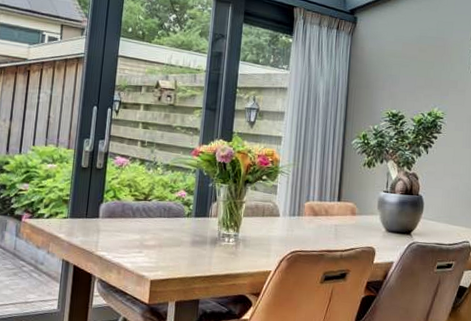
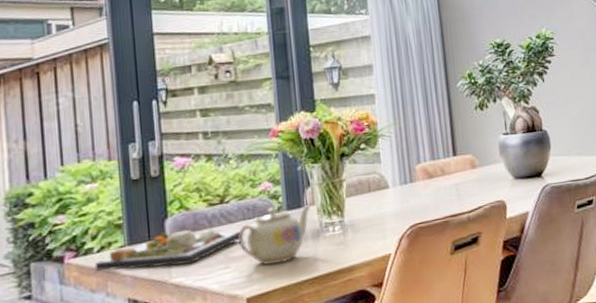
dinner plate: none [42,213,155,243] -> present [94,228,240,272]
teapot: none [153,212,214,259] -> present [238,205,310,265]

